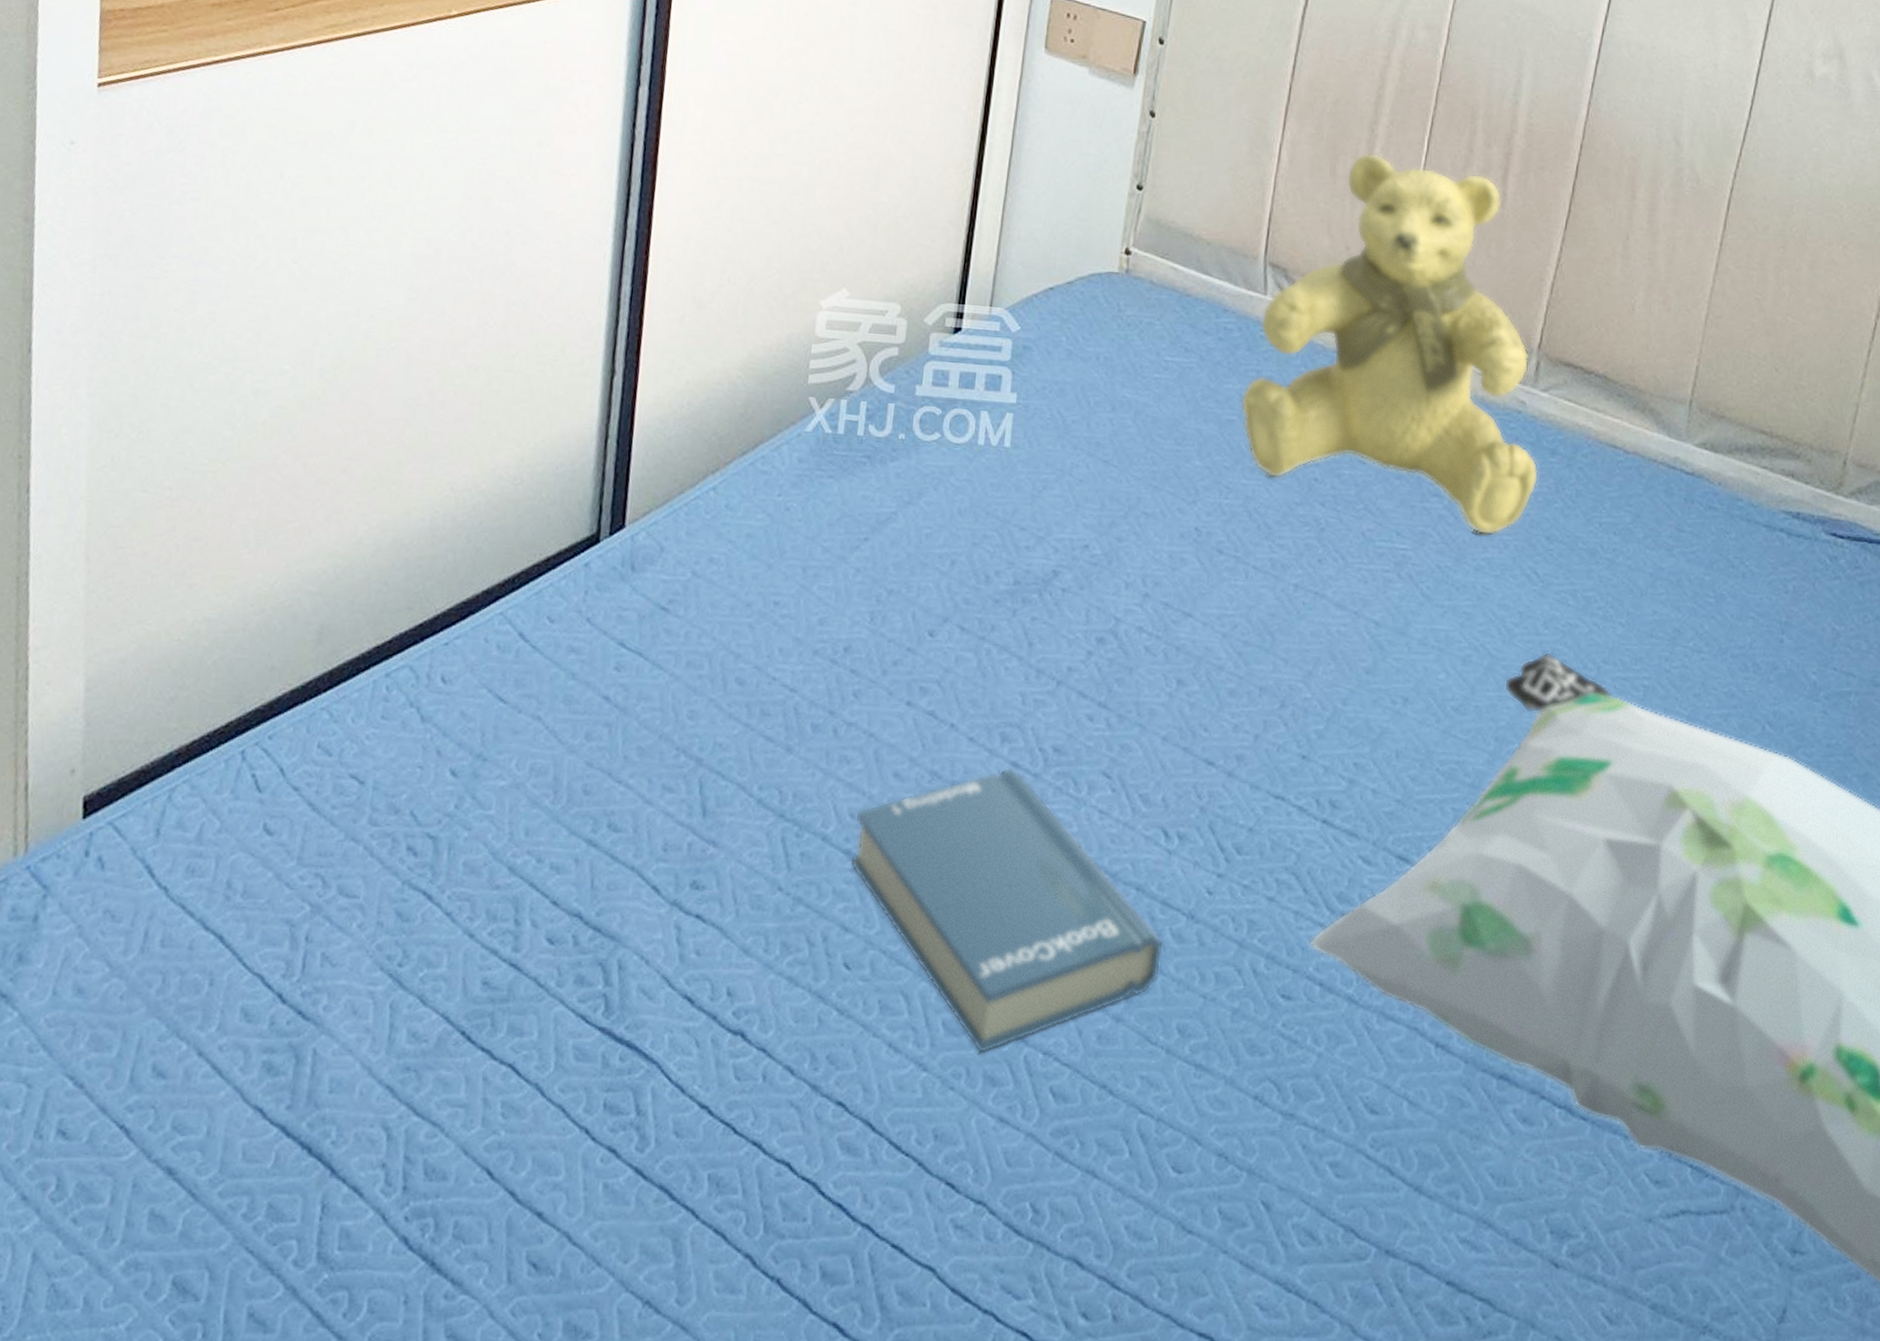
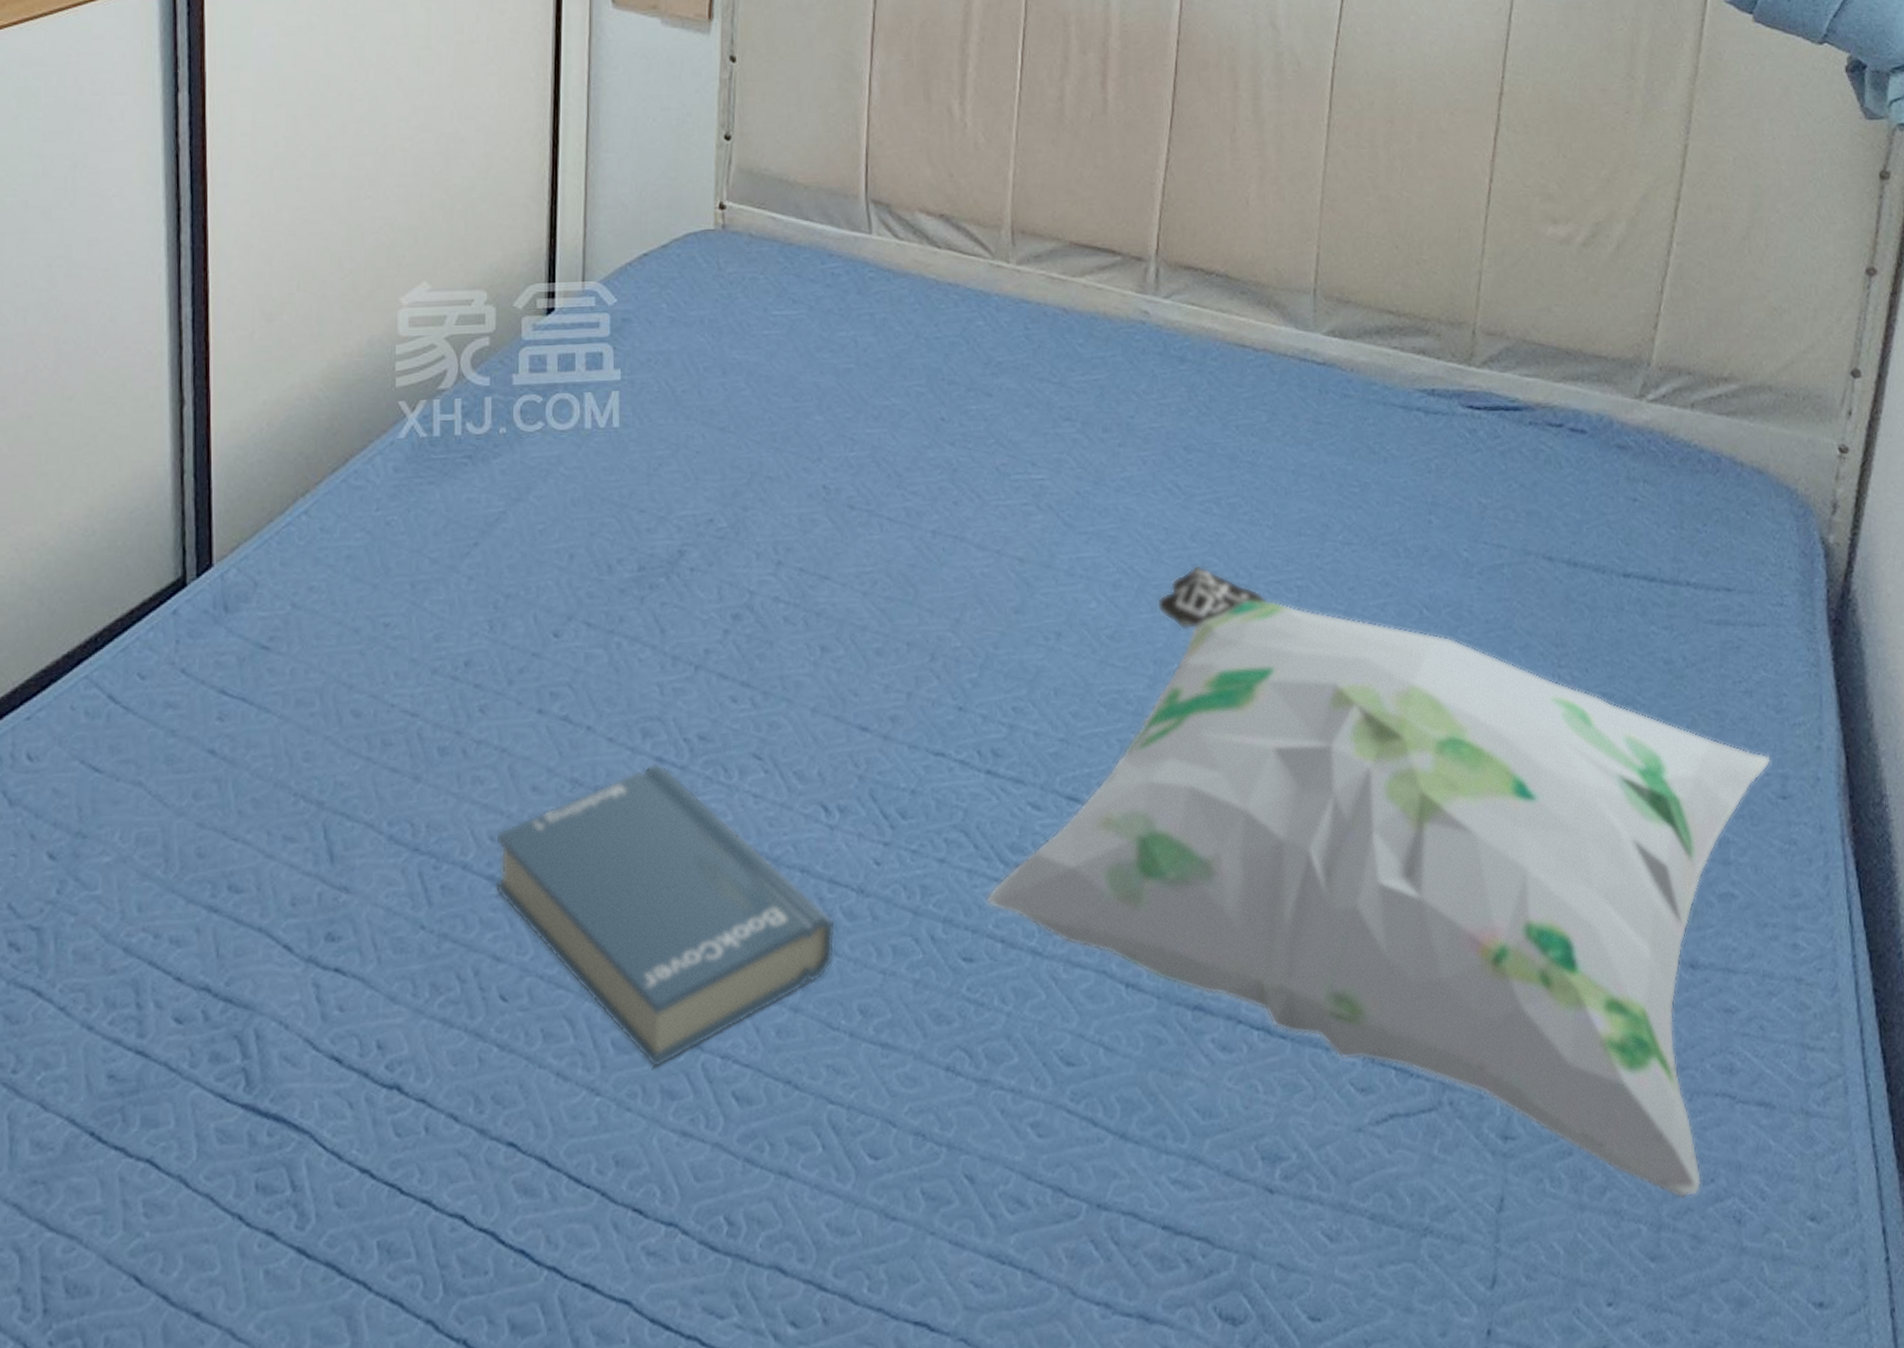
teddy bear: present [1240,152,1539,536] -> none [855,73,1170,454]

